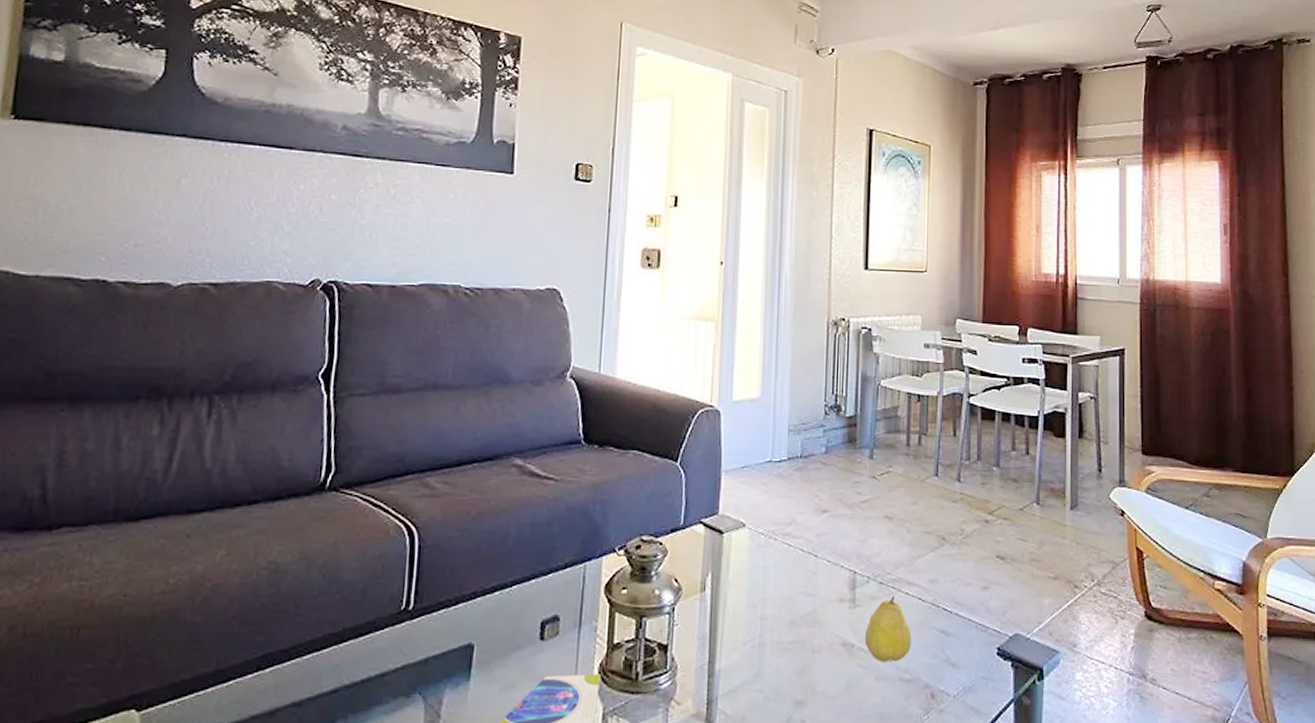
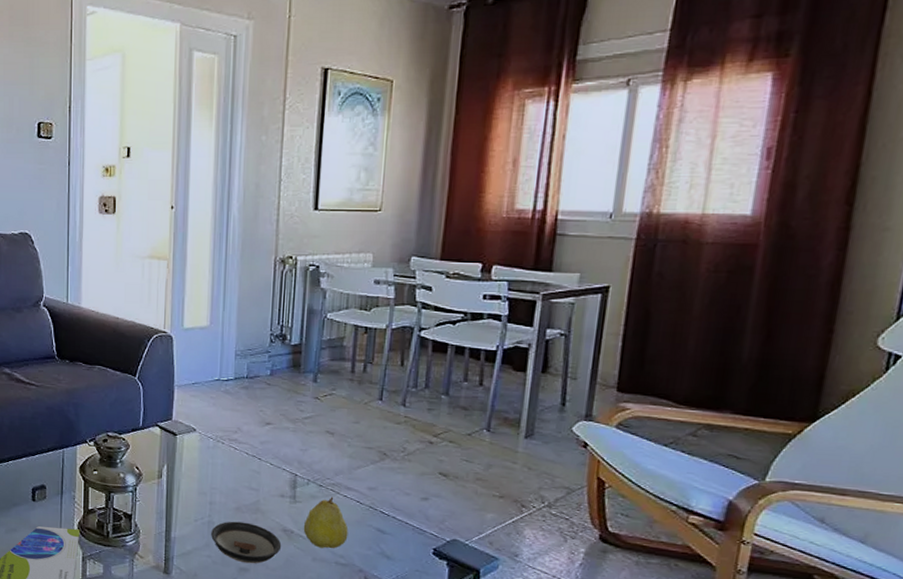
saucer: none [762,639,842,694] -> present [211,521,282,564]

